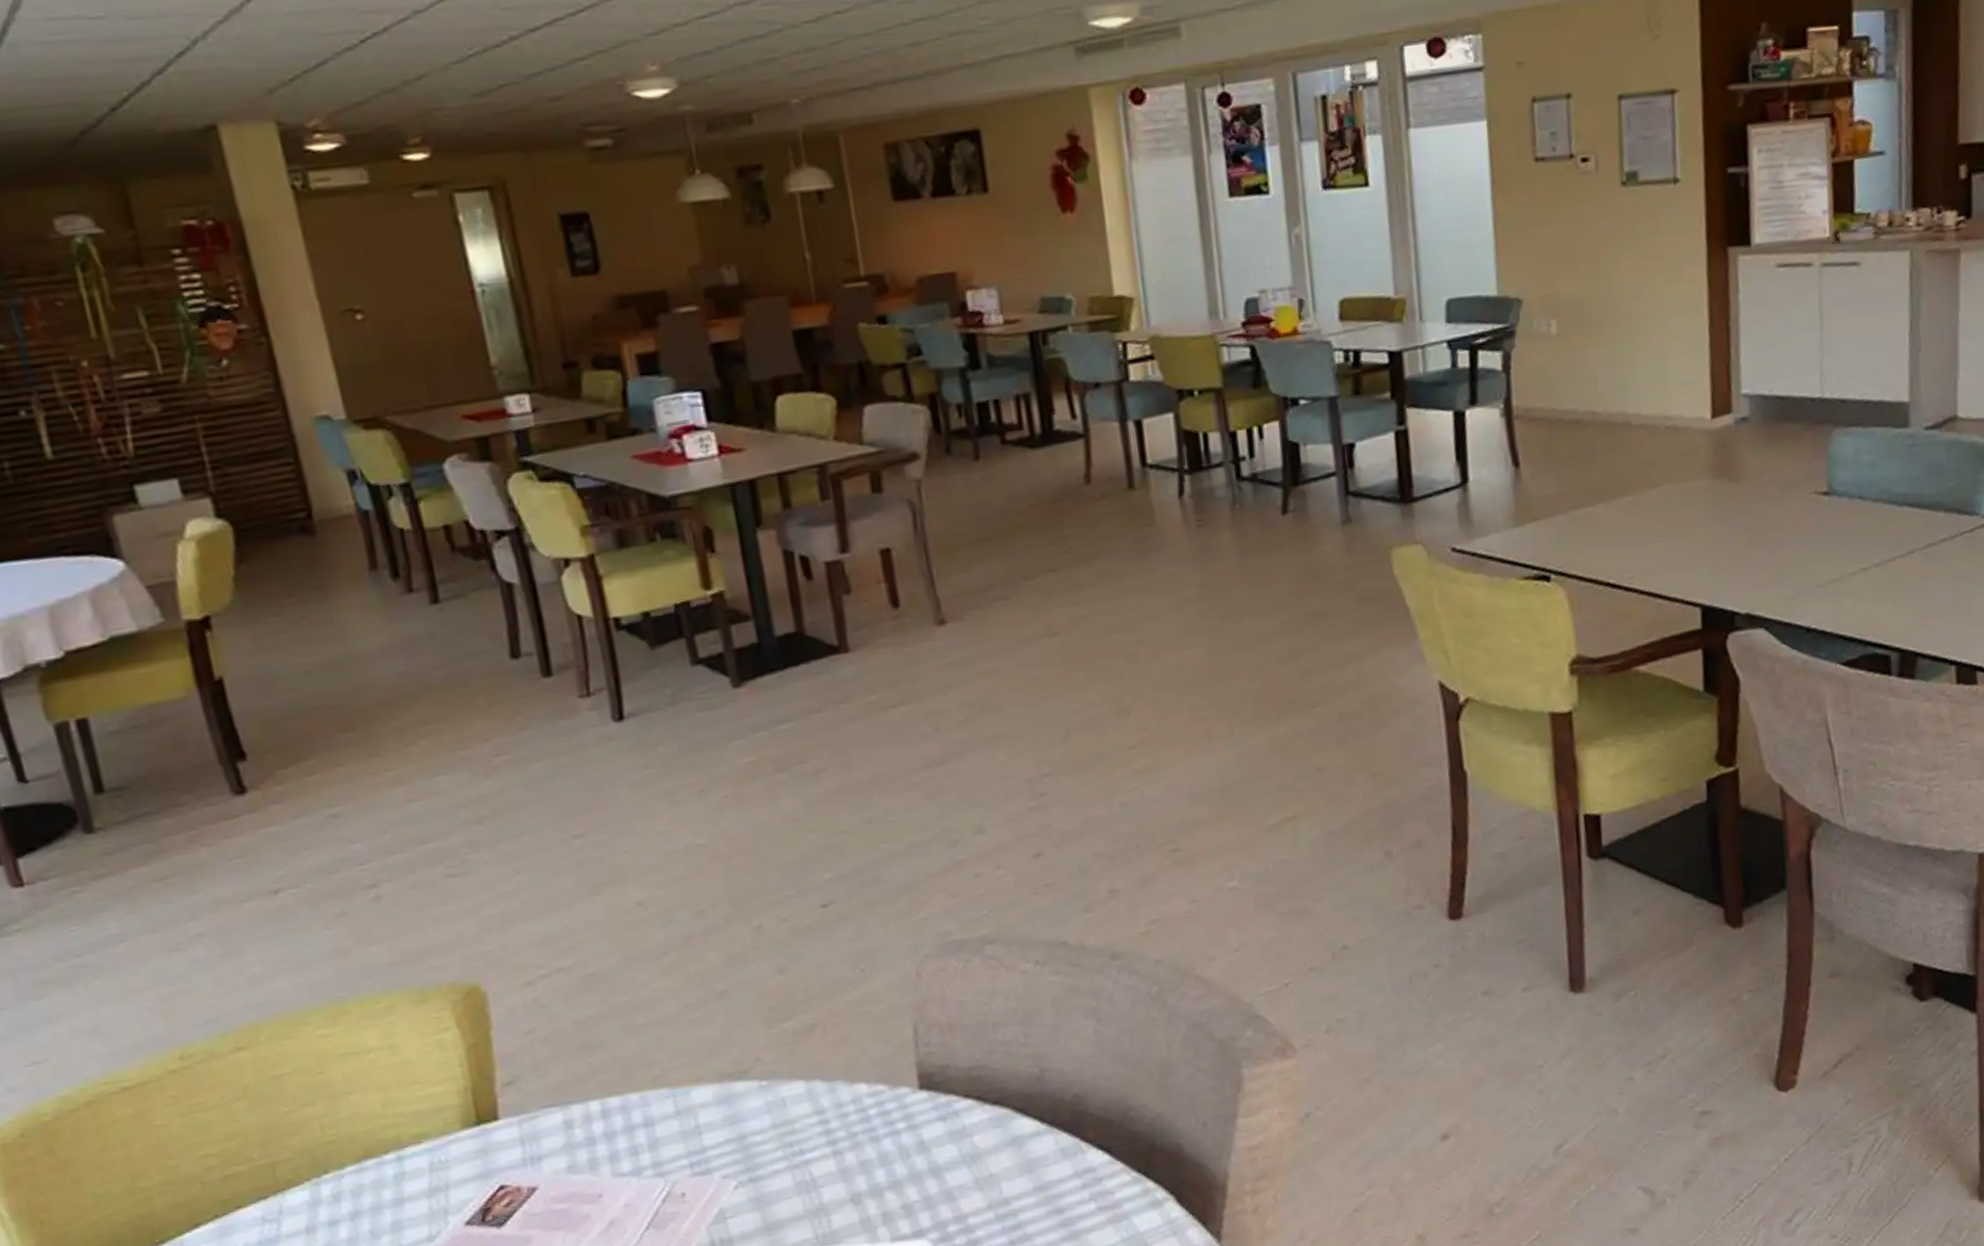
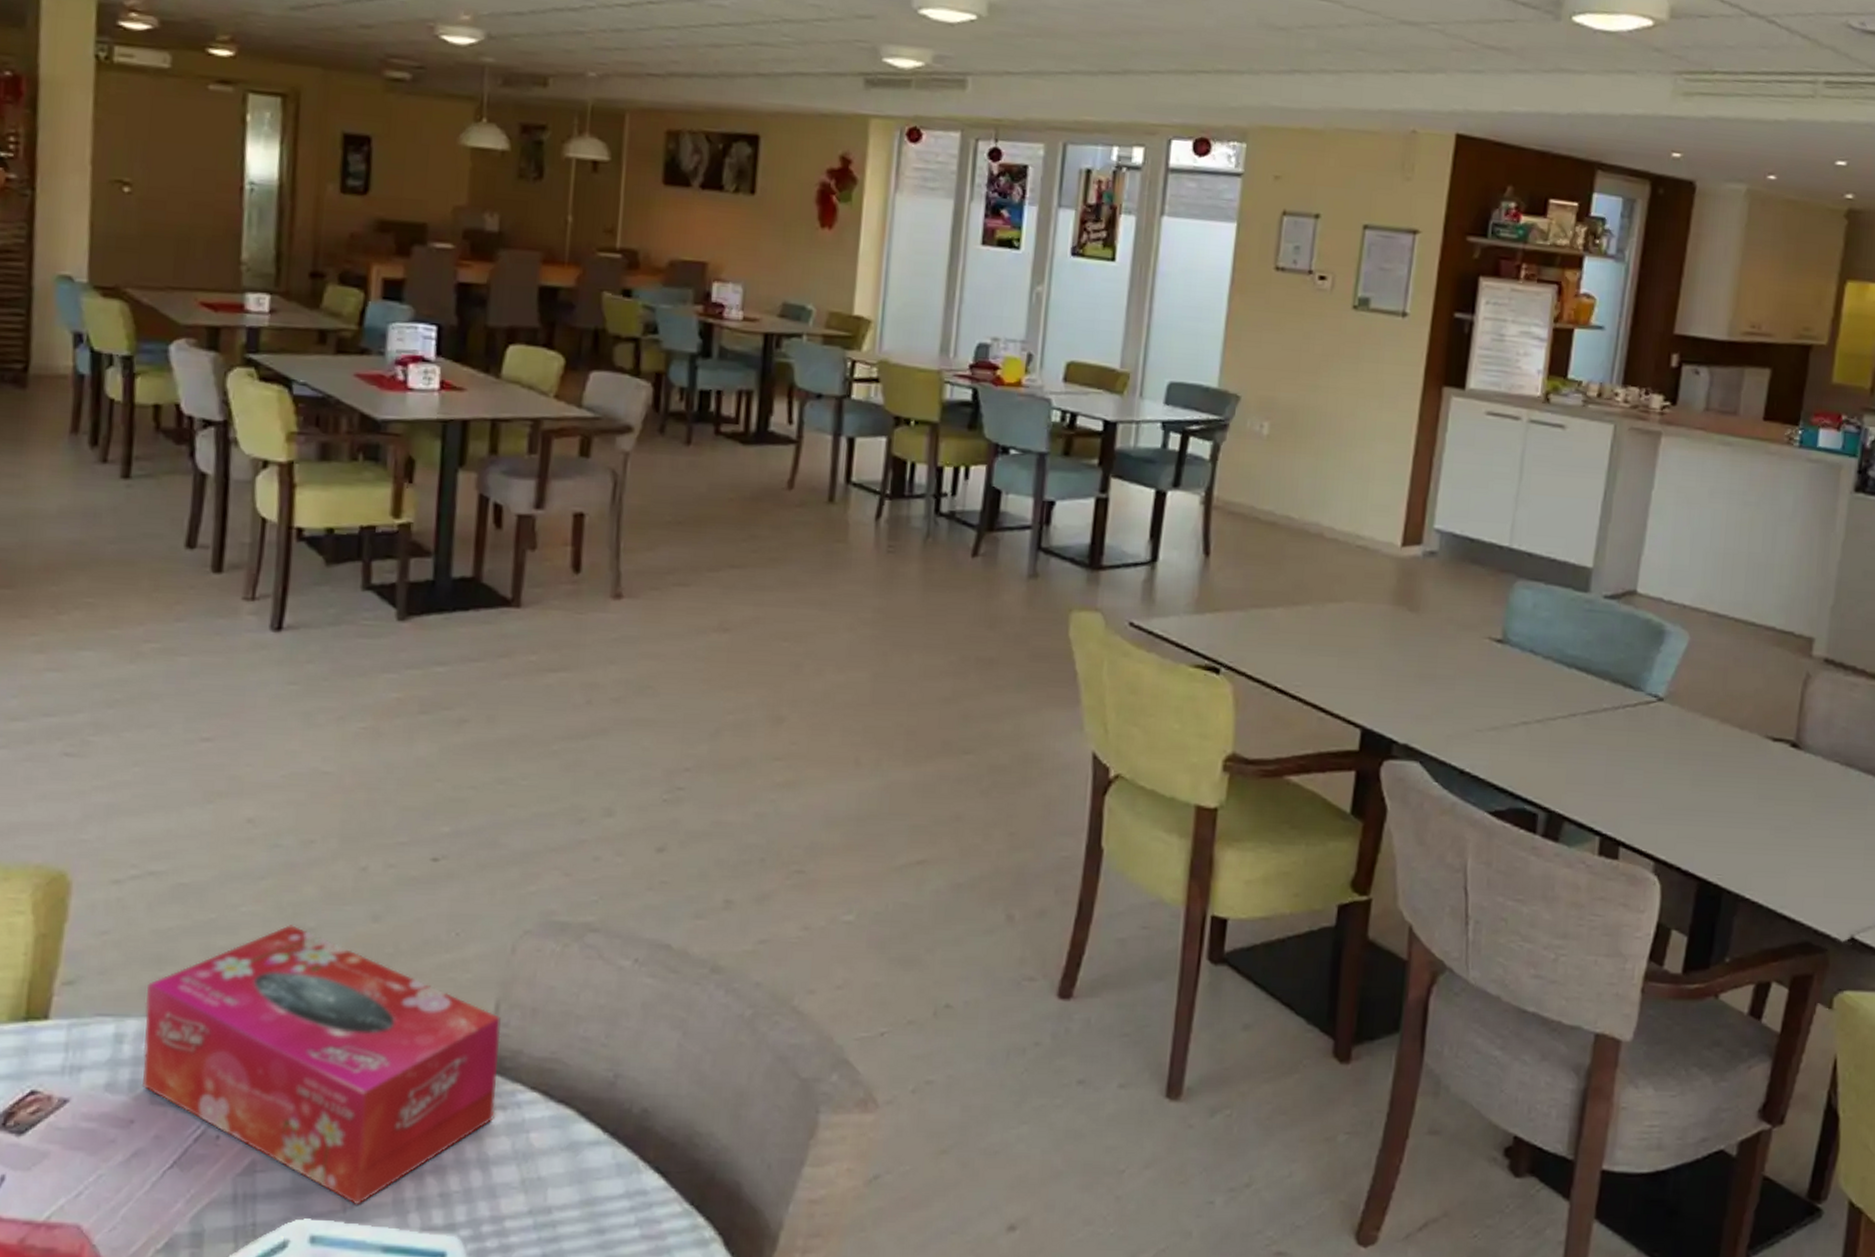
tissue box: none [582,991,936,1231] -> present [141,925,501,1206]

